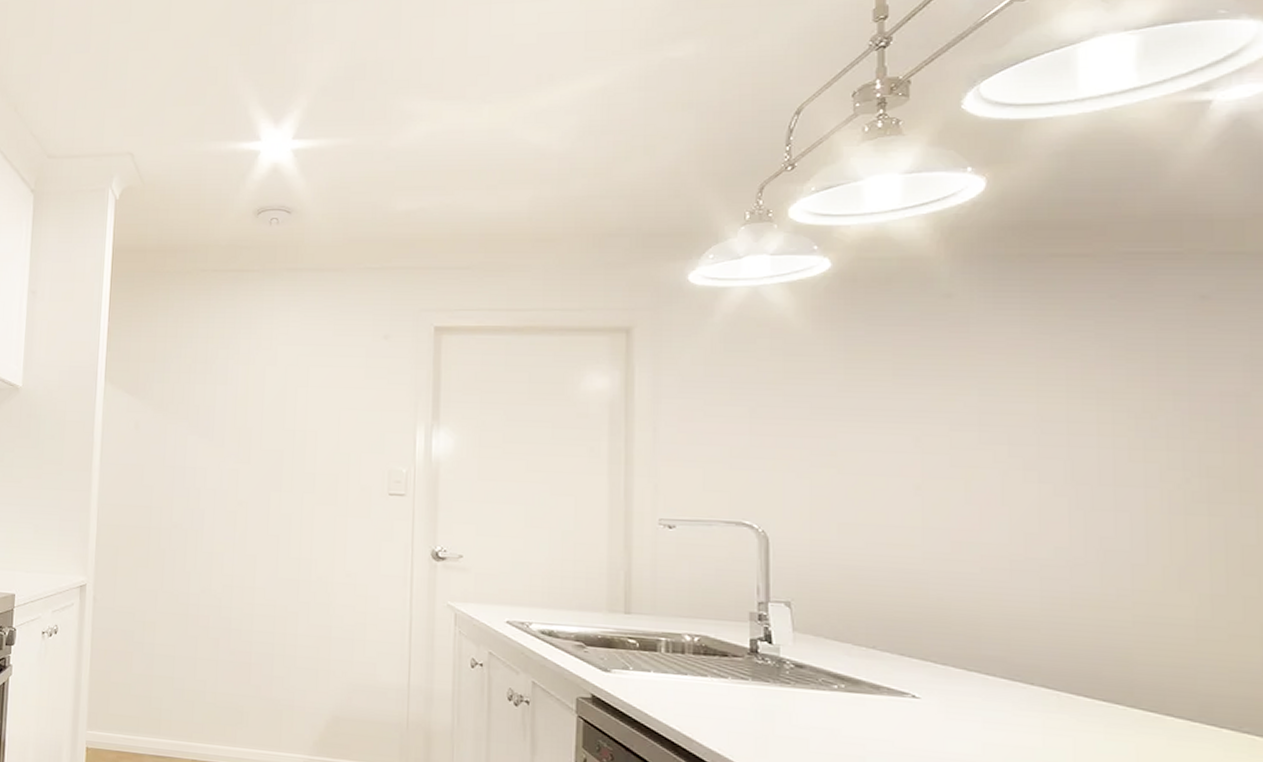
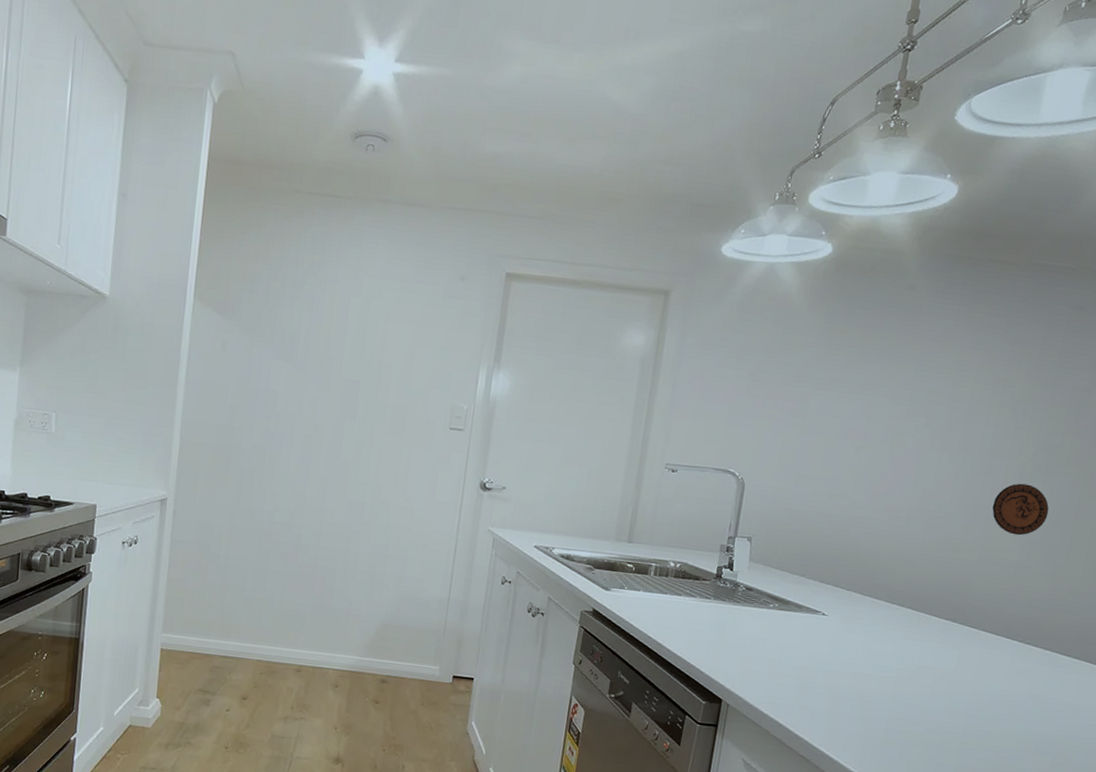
decorative plate: none [1136,518,1229,586] -> present [992,483,1049,536]

